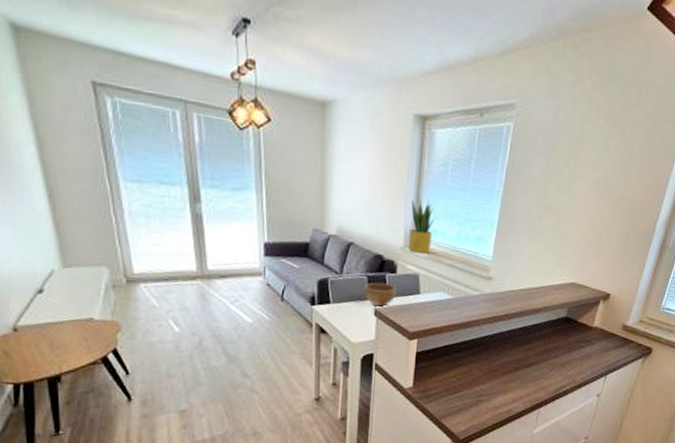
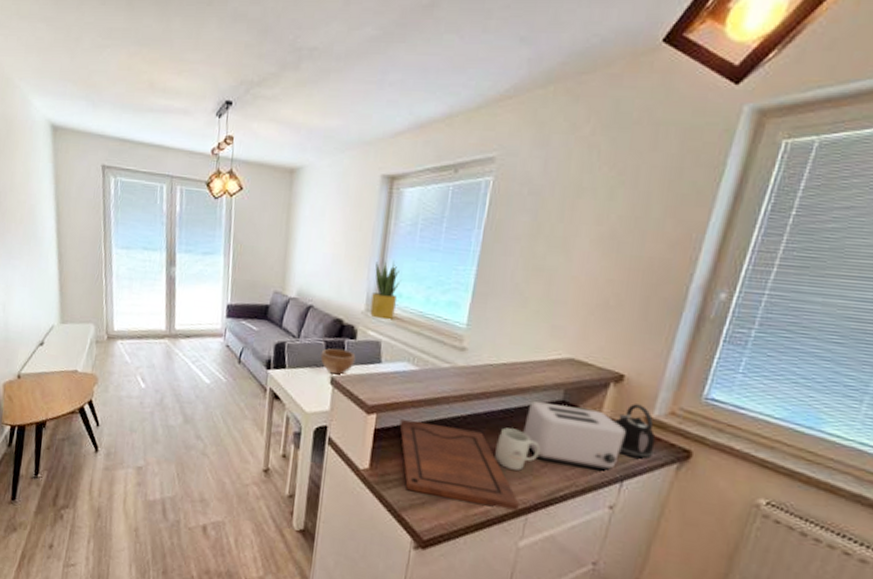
cutting board: none [438,341,534,407] -> present [399,418,519,511]
mug: none [515,342,549,375] -> present [494,427,540,471]
toaster: none [537,319,610,369] -> present [523,401,626,472]
kettle: none [602,316,630,357] -> present [614,403,656,460]

